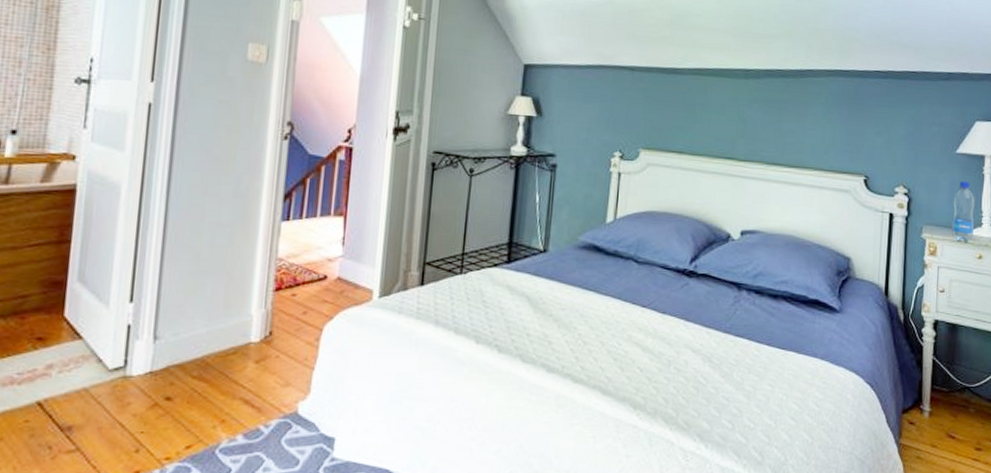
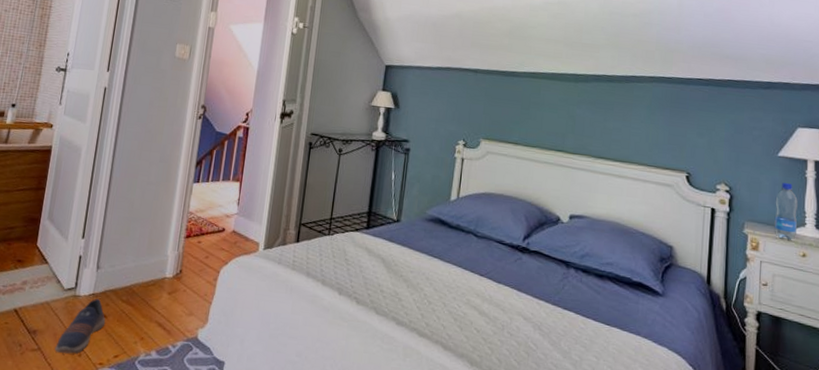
shoe: none [100,376,171,451] -> present [54,298,106,354]

